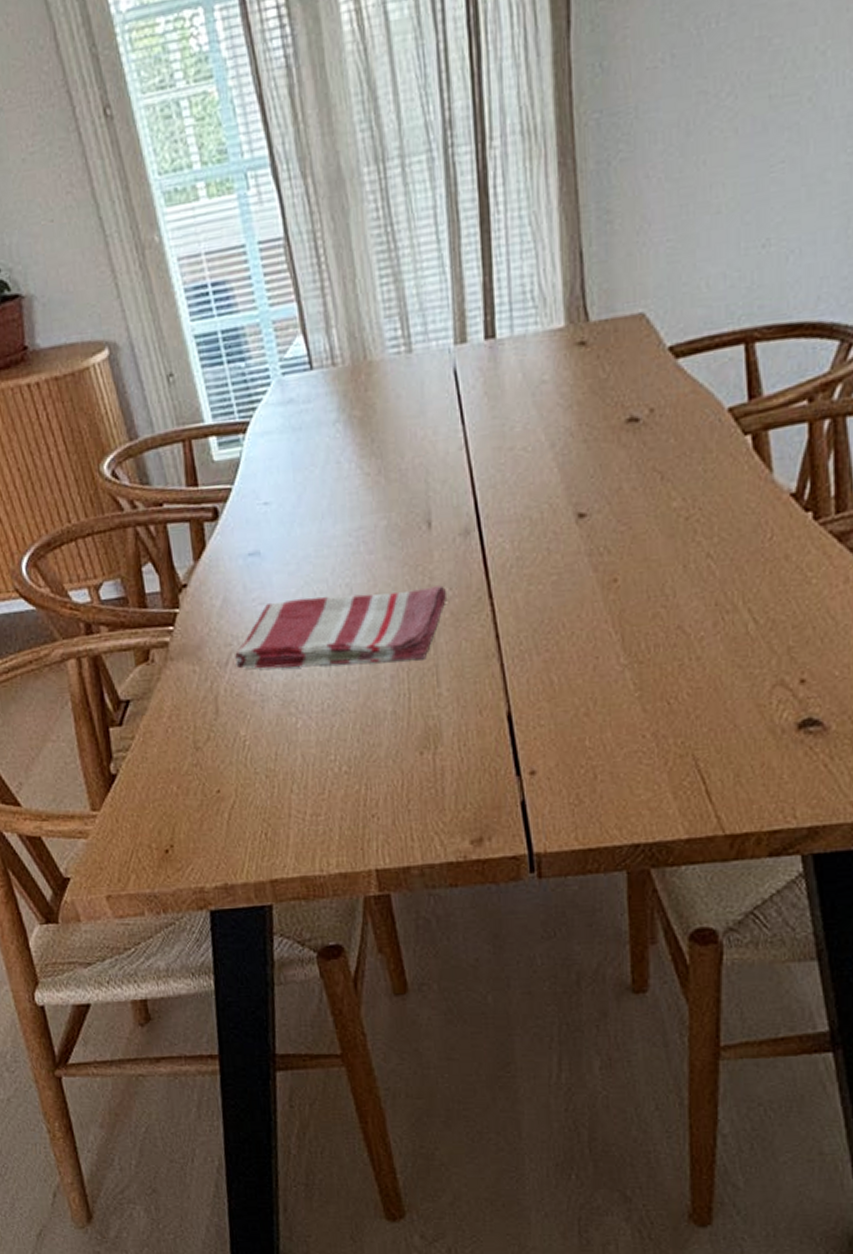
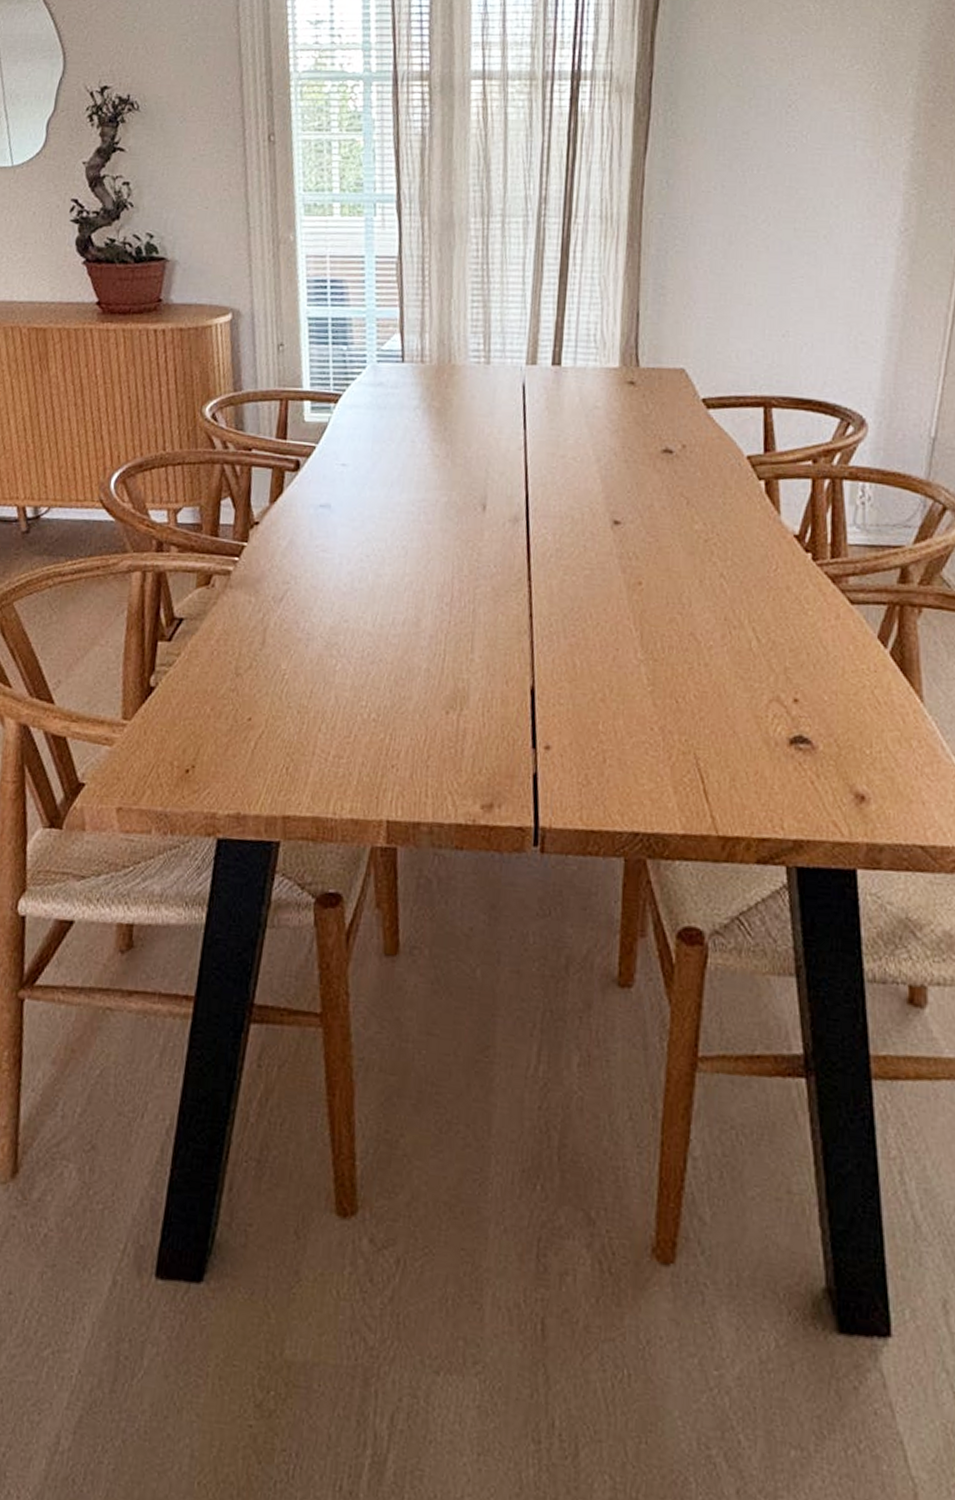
dish towel: present [235,585,446,669] -> none [289,551,491,626]

